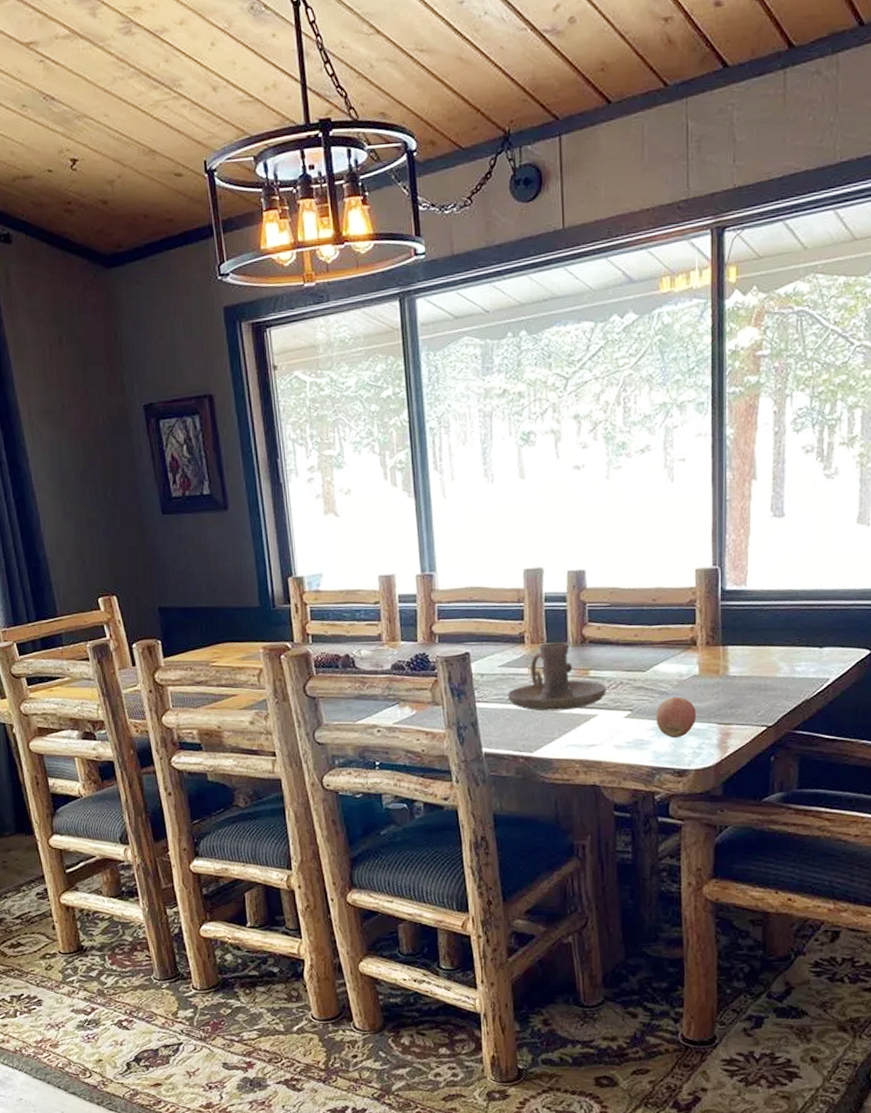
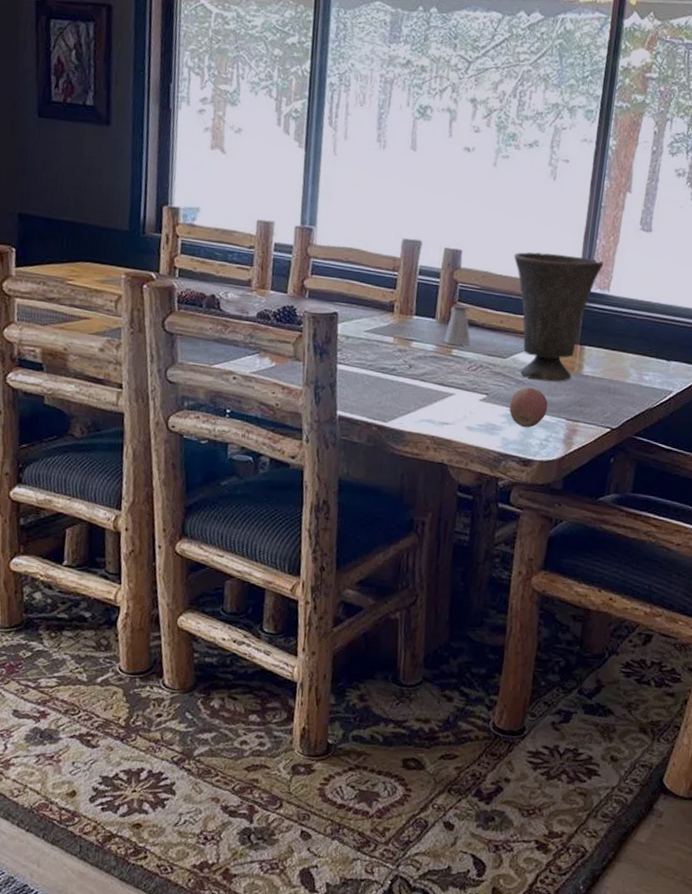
candle holder: present [507,641,607,712] -> none [369,314,467,385]
saltshaker: none [579,626,607,666] -> present [444,305,471,346]
vase: none [640,555,737,689] -> present [513,252,604,382]

